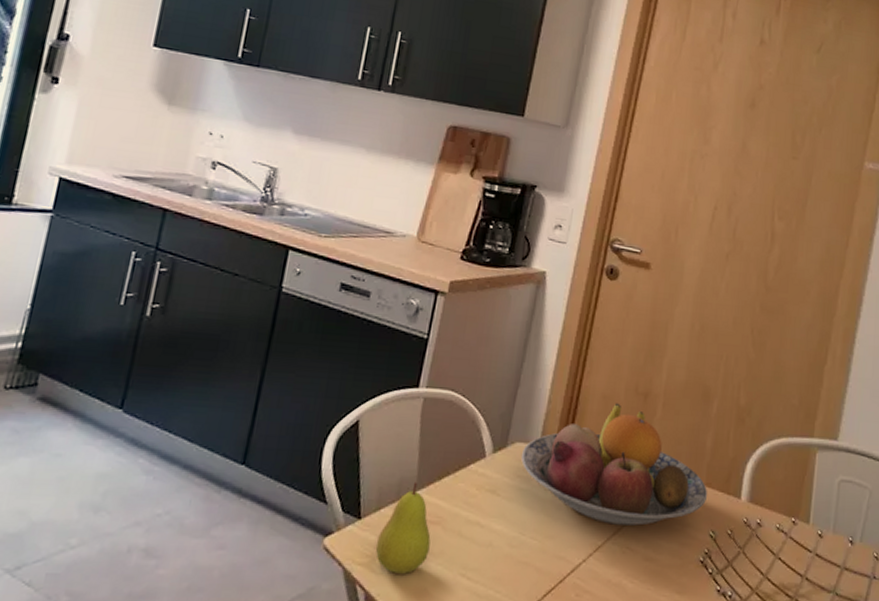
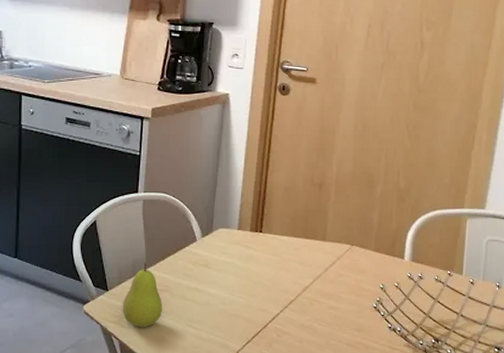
fruit bowl: present [521,402,708,526] -> none [225,193,377,284]

